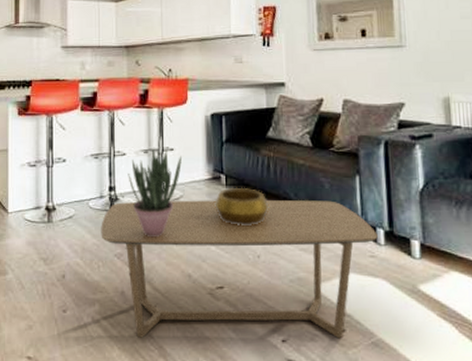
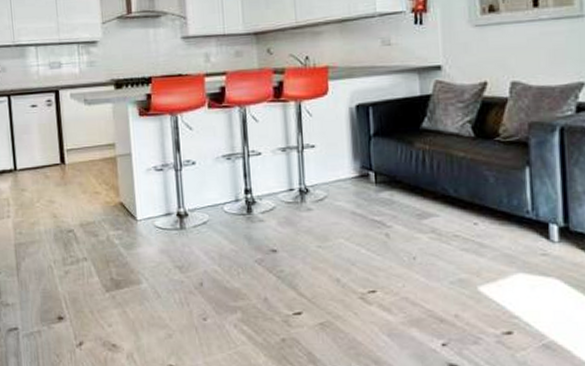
coffee table: present [101,200,378,339] -> none [238,196,551,344]
potted plant: present [128,149,182,238] -> none [264,146,325,242]
decorative bowl: present [215,187,269,225] -> none [363,184,426,226]

